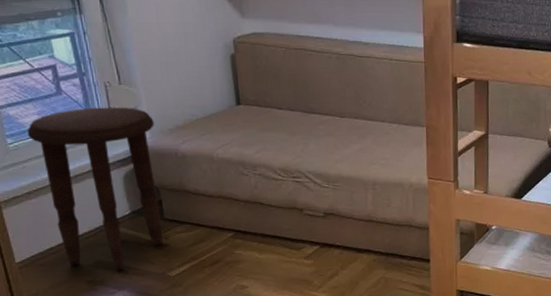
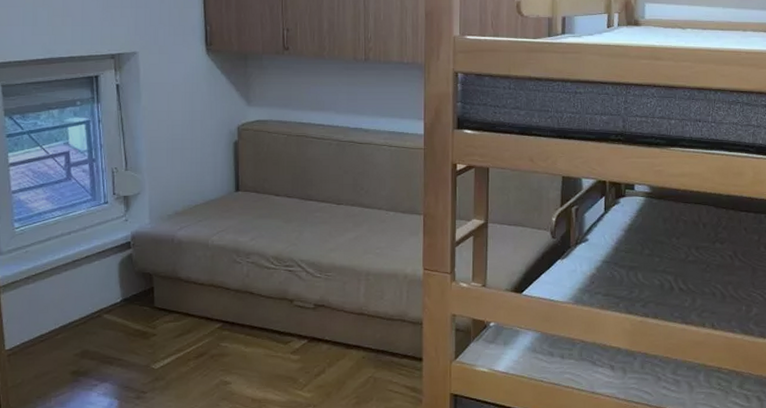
side table: present [27,107,163,270] -> none [34,192,155,360]

